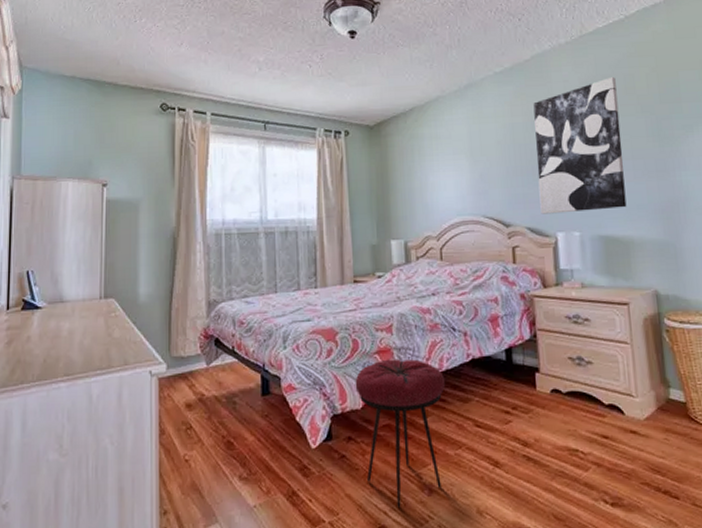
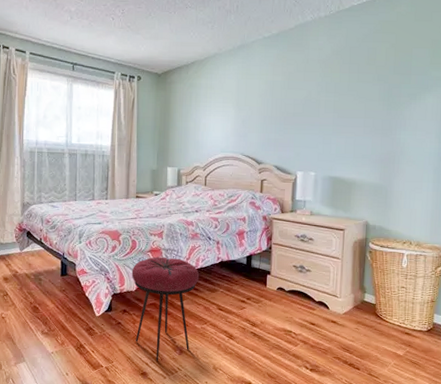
wall art: present [533,77,627,214] -> none [287,49,361,157]

